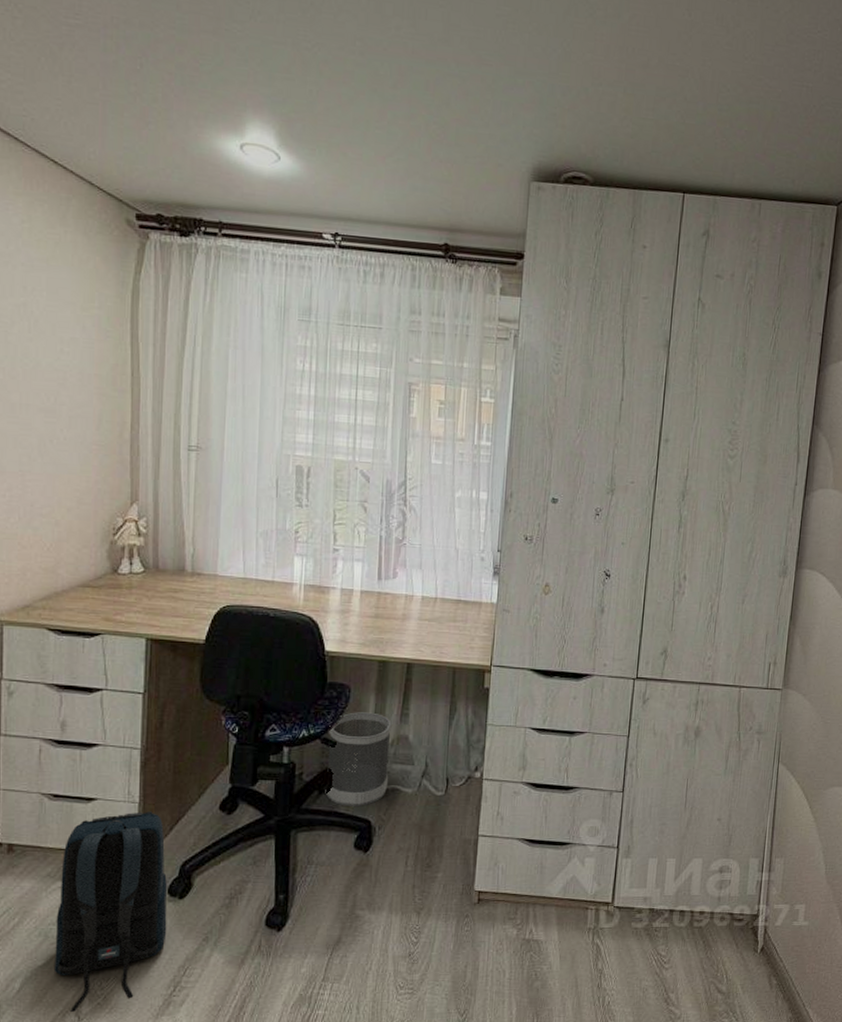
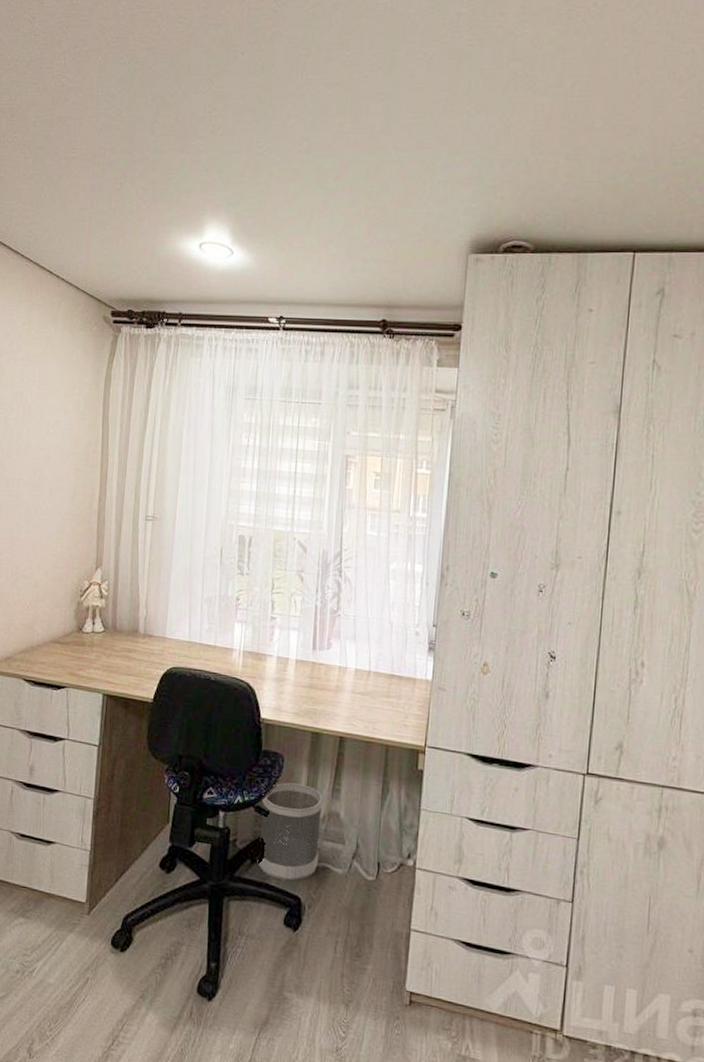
backpack: present [53,811,167,1012] -> none [12,859,111,1048]

